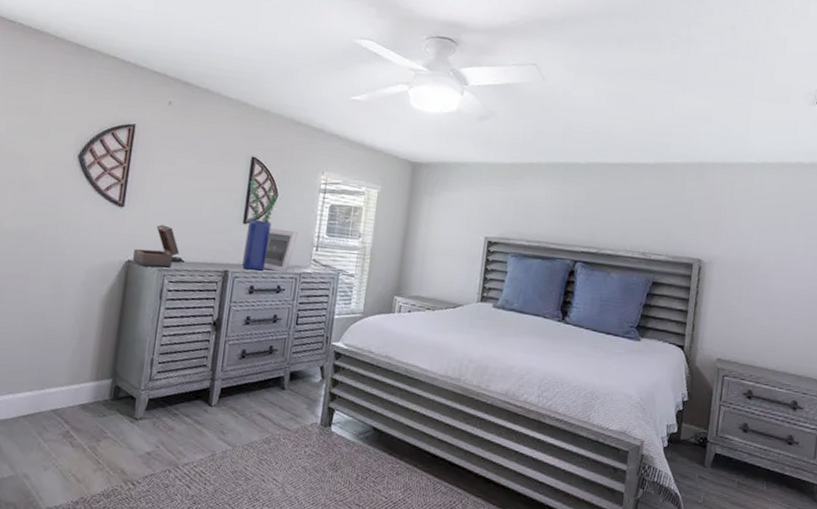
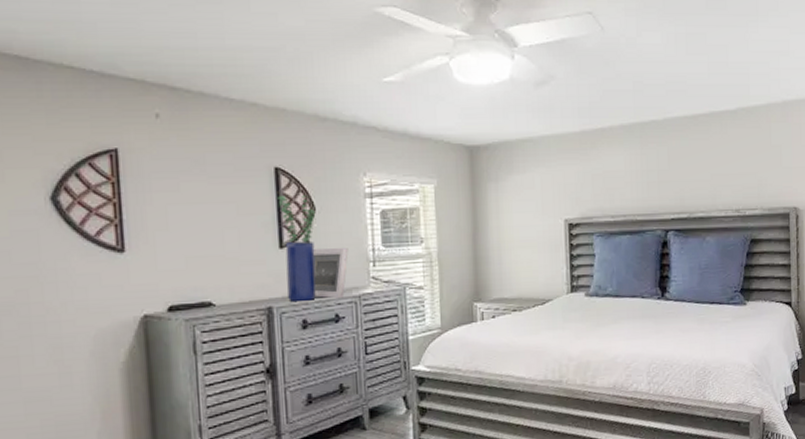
jewelry box: present [133,225,180,268] -> none [149,266,208,319]

